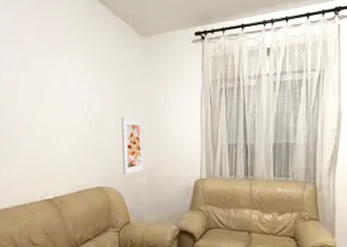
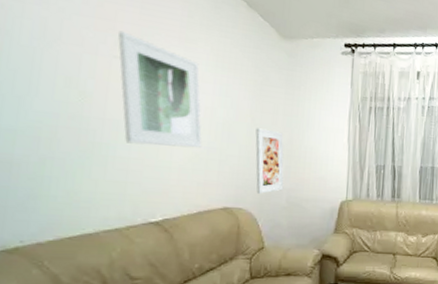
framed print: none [23,50,81,138] -> present [118,30,202,148]

